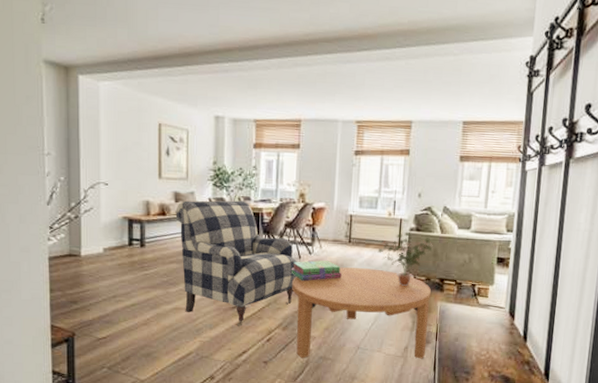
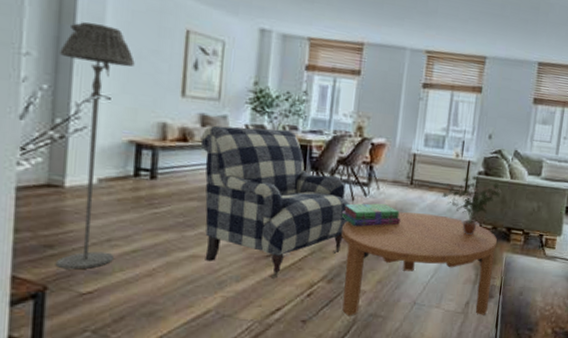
floor lamp: none [70,125,123,320] -> present [55,22,135,270]

